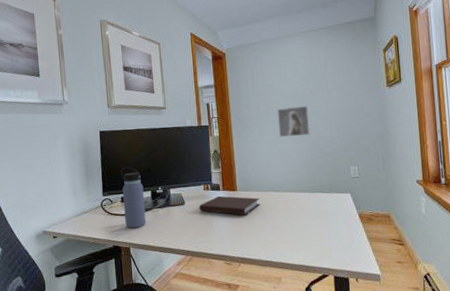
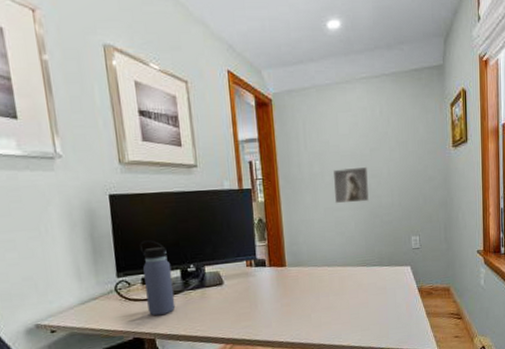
notebook: present [199,195,260,216] -> none [240,273,313,295]

